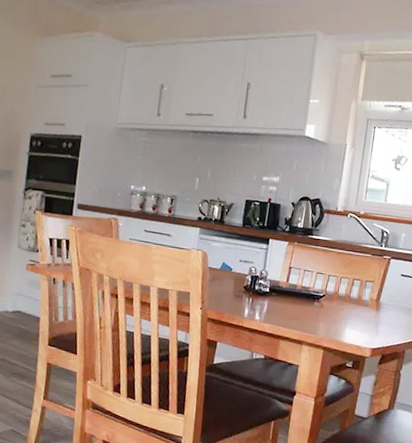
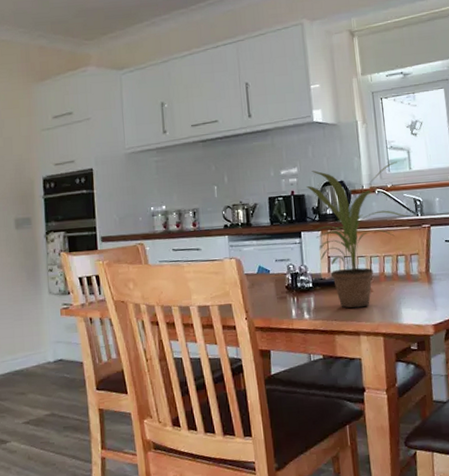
potted plant: none [278,183,375,320] -> present [306,161,408,309]

